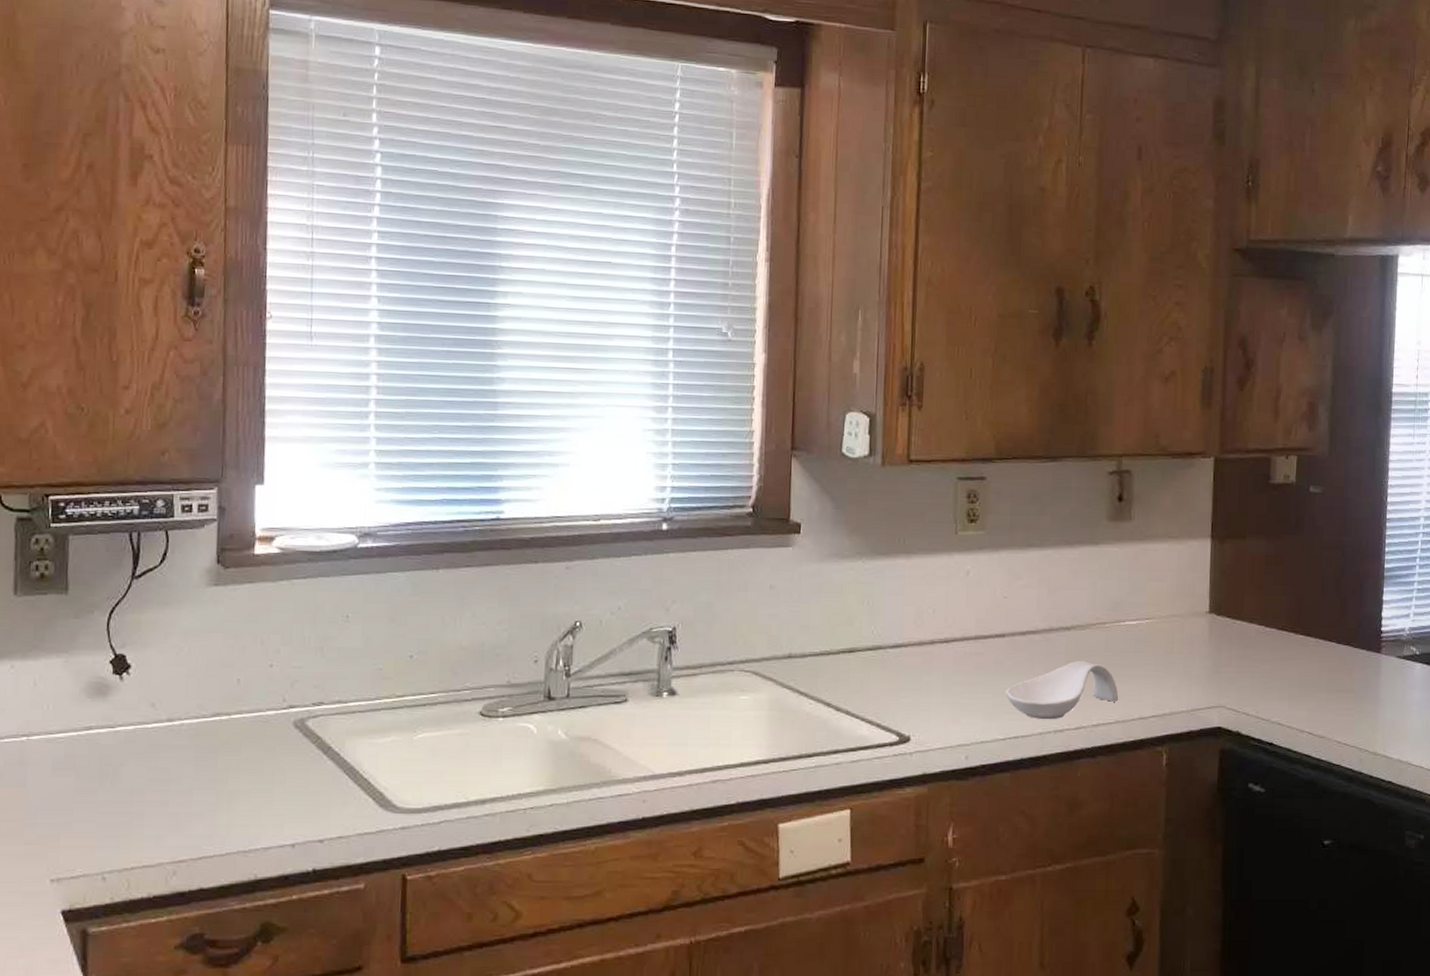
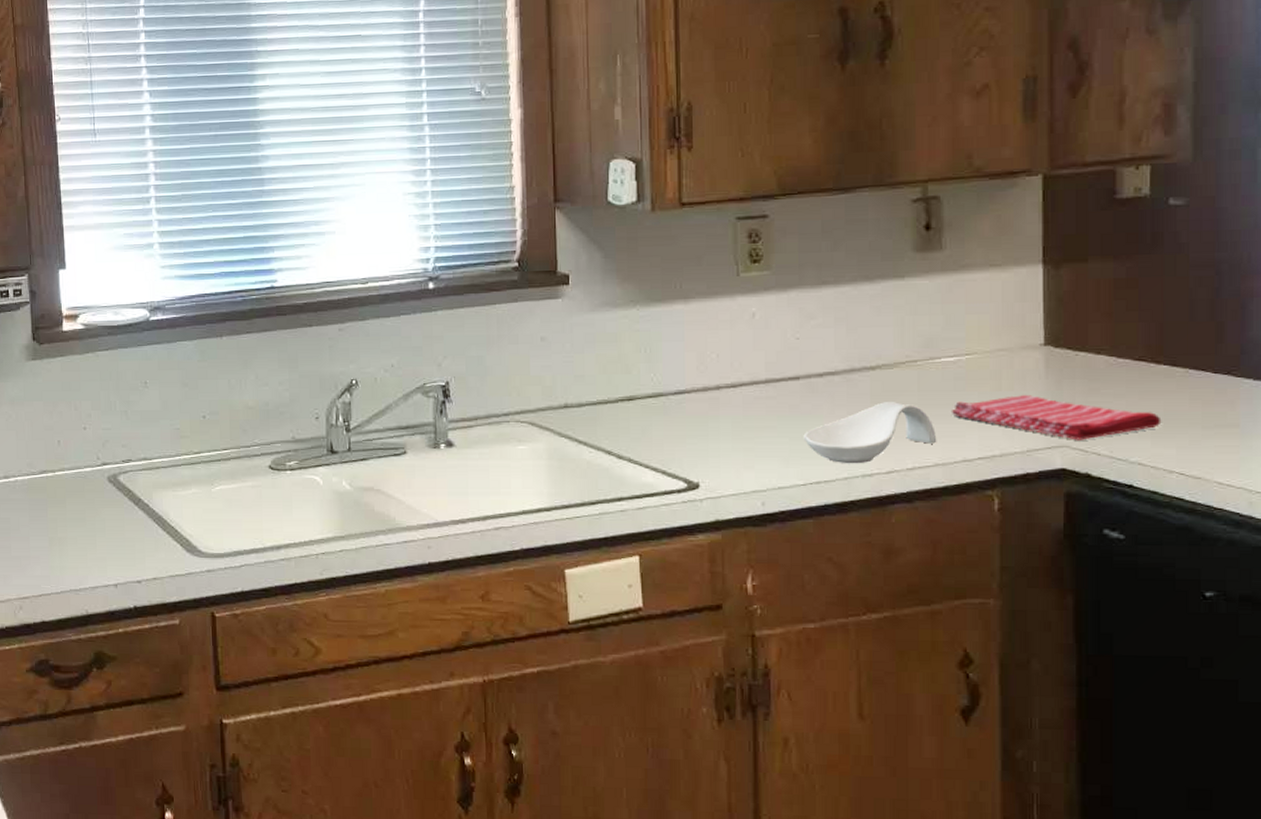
dish towel: none [1131,658,1297,701] -> present [951,395,1162,440]

